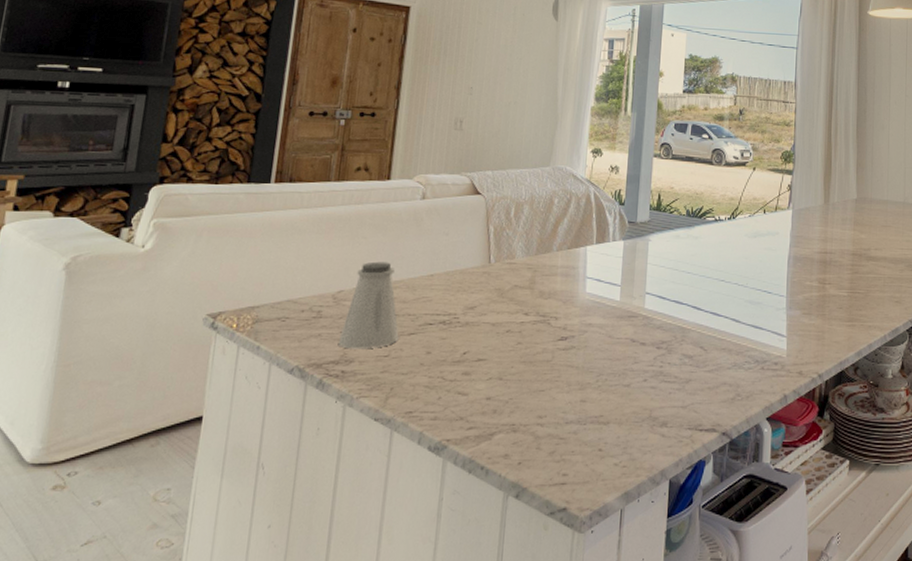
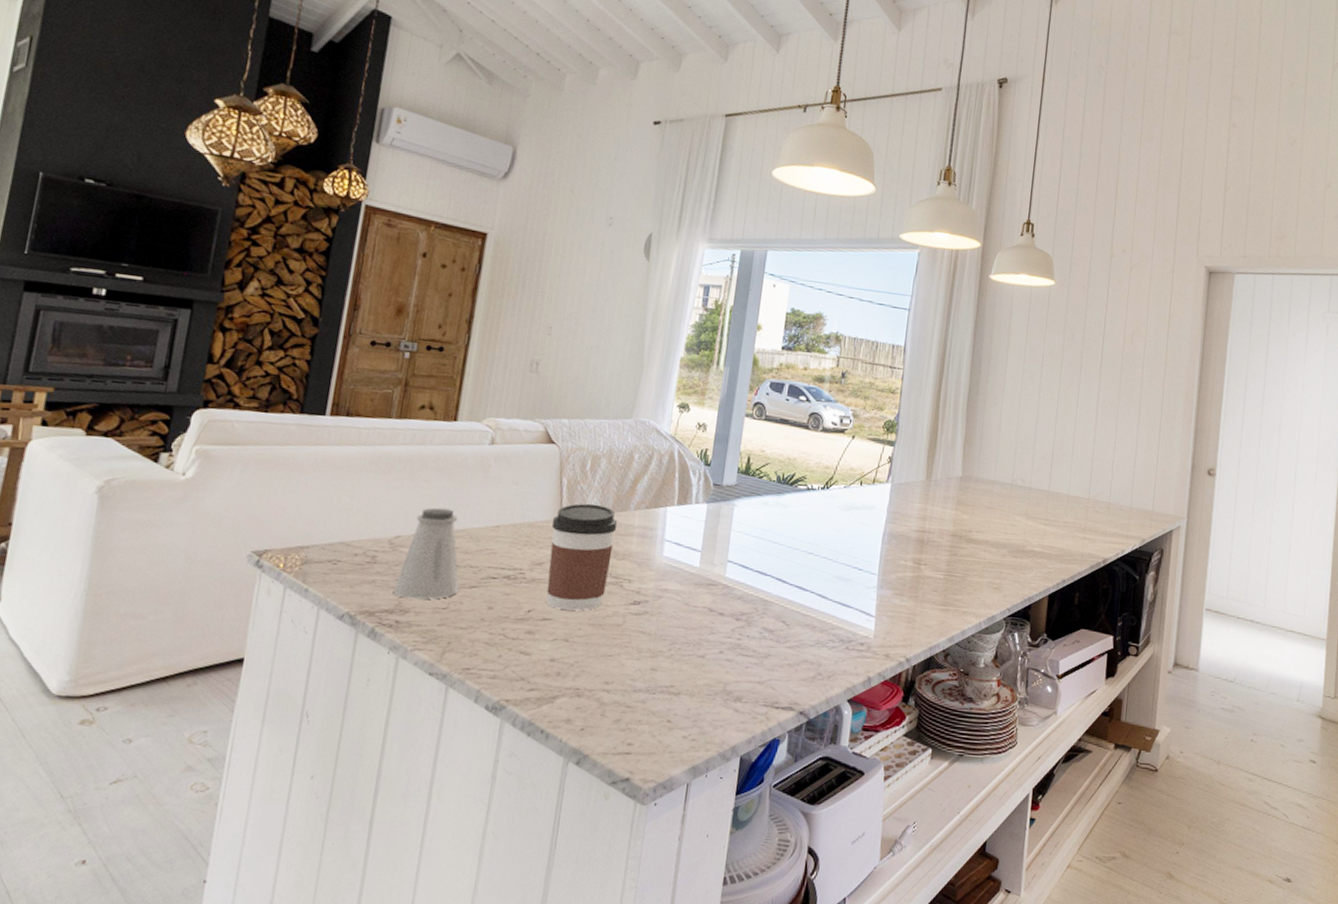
coffee cup: none [480,248,542,350] -> present [546,503,618,611]

